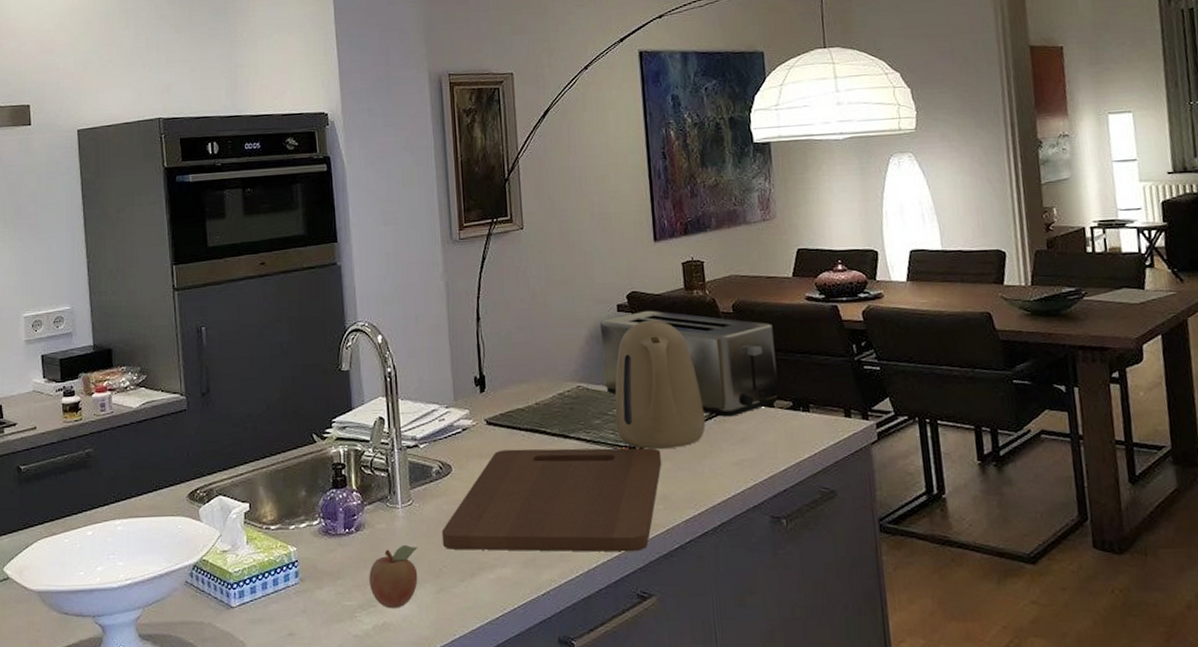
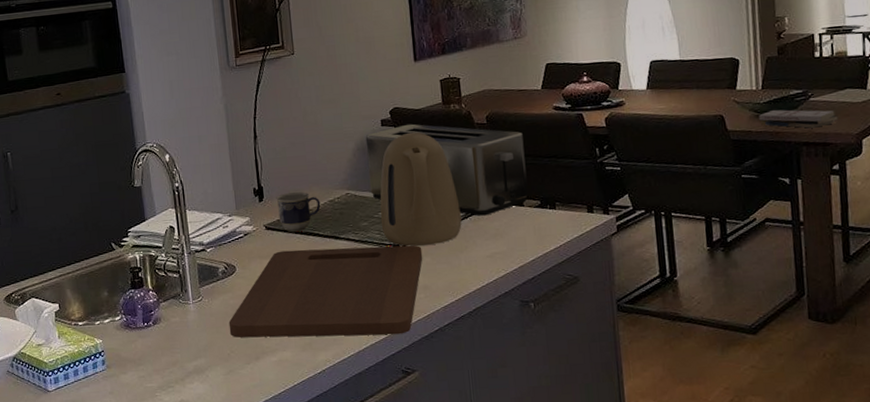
fruit: present [369,545,418,609] -> none [166,335,210,389]
cup: none [499,383,549,429] -> present [276,192,321,233]
books: none [1029,308,1116,331] -> present [759,109,838,128]

